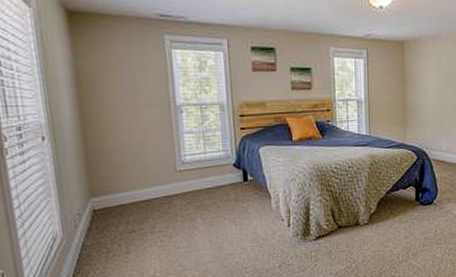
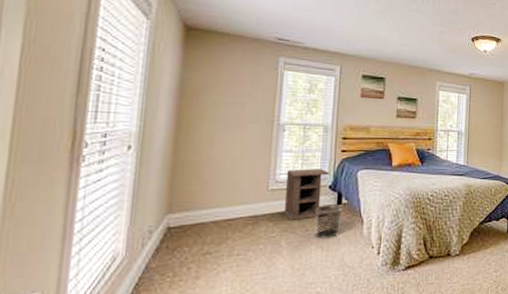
nightstand: none [192,148,235,198] -> present [285,169,329,220]
waste bin: none [224,182,250,214] -> present [315,205,343,238]

